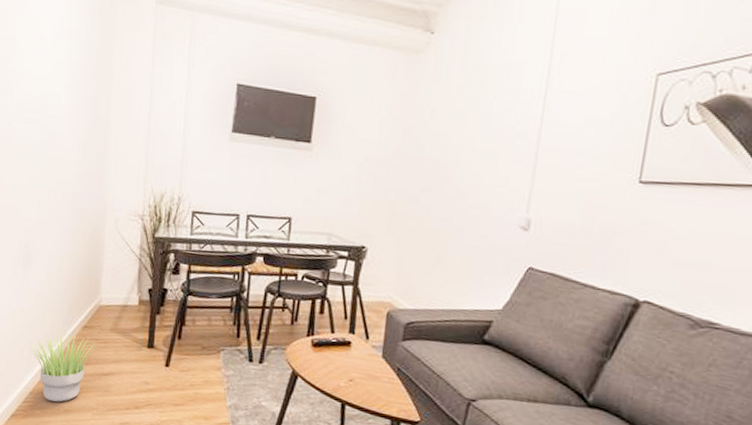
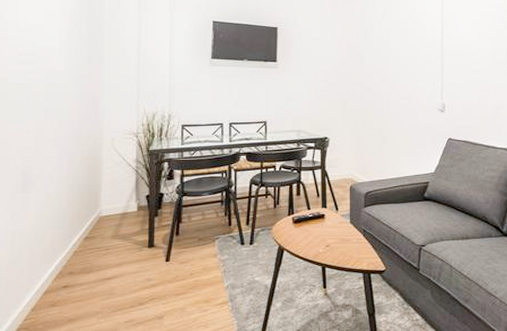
potted plant: present [28,335,98,402] -> none [29,247,99,313]

